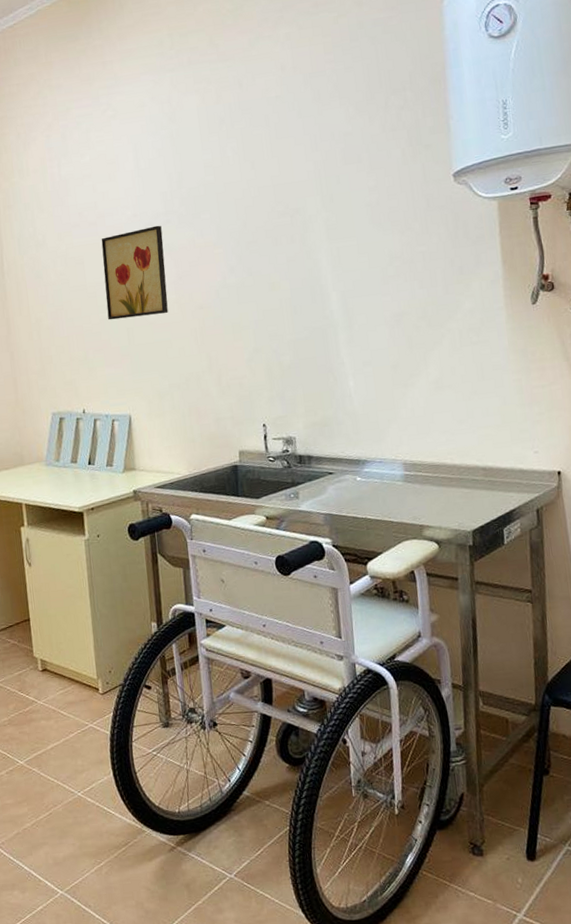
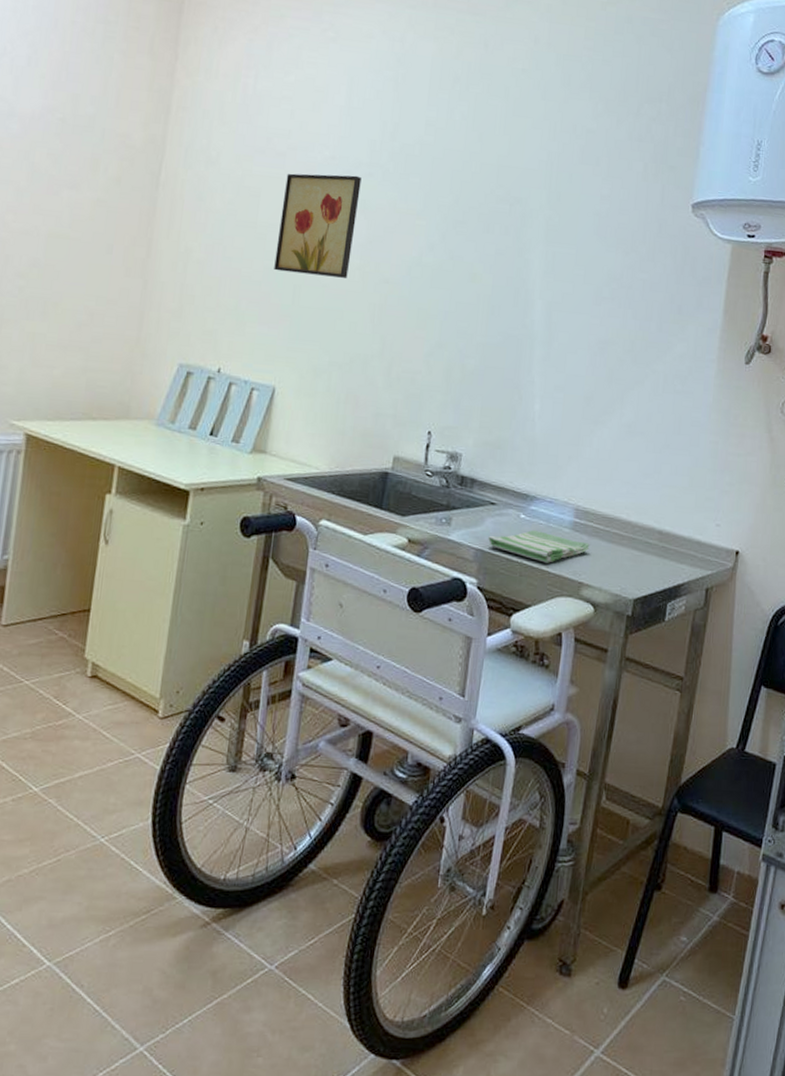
dish towel: none [332,488,424,515] -> present [487,530,590,563]

